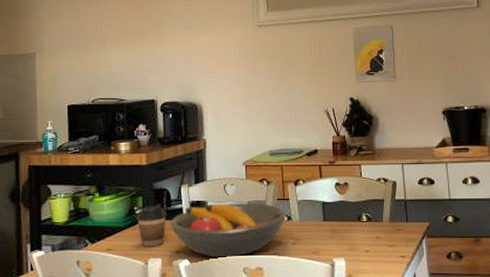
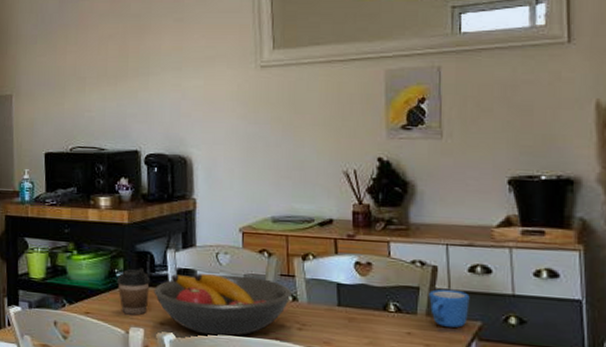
mug: none [391,199,420,229] -> present [429,289,470,328]

